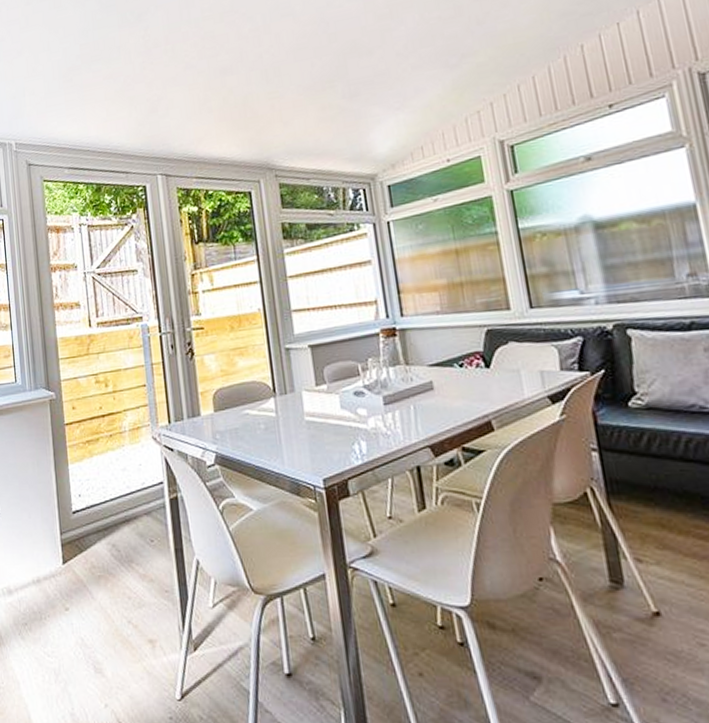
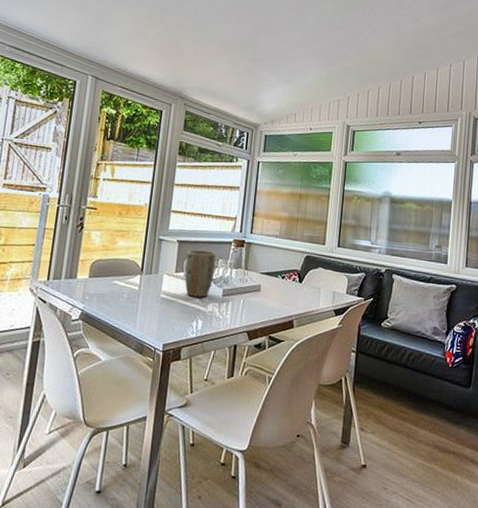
plant pot: none [324,350,367,413] -> present [184,249,217,298]

